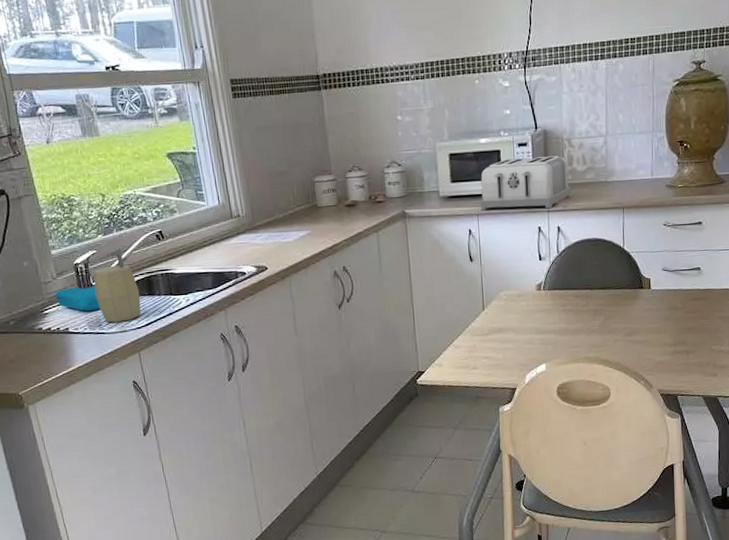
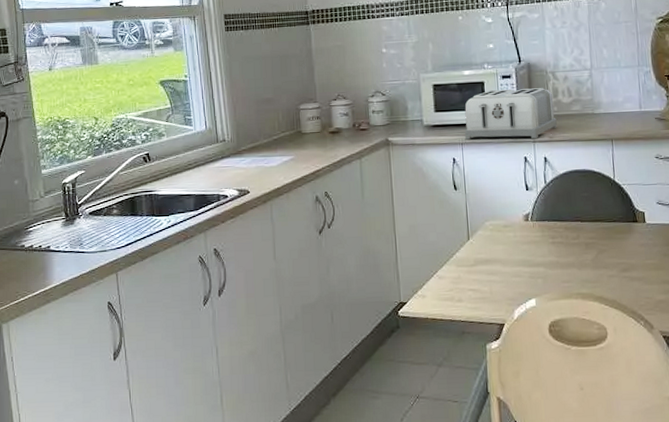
sponge: present [54,284,101,312] -> none [40,204,83,230]
soap dispenser: present [93,248,141,323] -> none [79,169,123,242]

